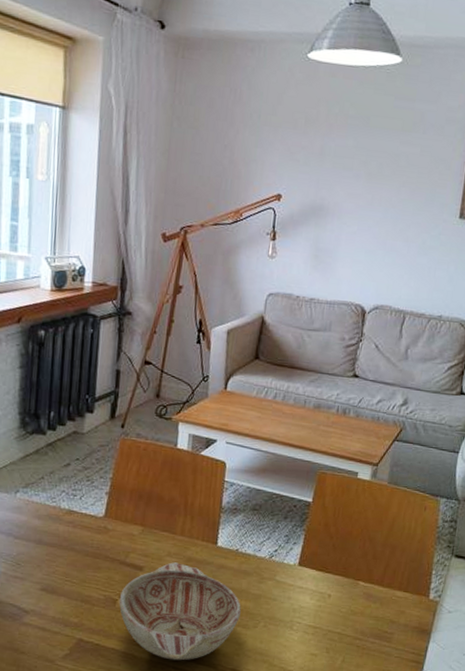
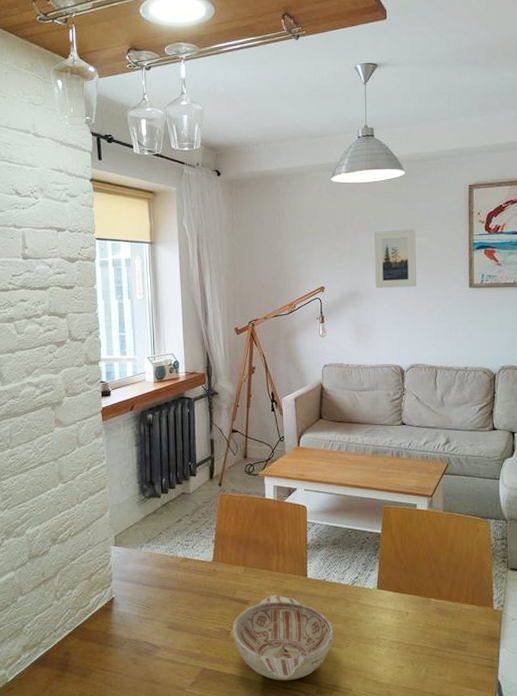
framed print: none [345,131,405,210] -> present [374,229,416,288]

